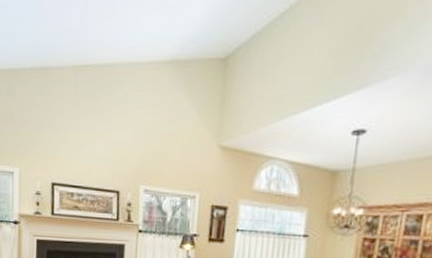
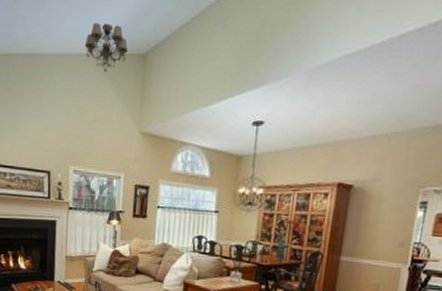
chandelier: none [158,25,207,81] -> present [84,23,128,73]

